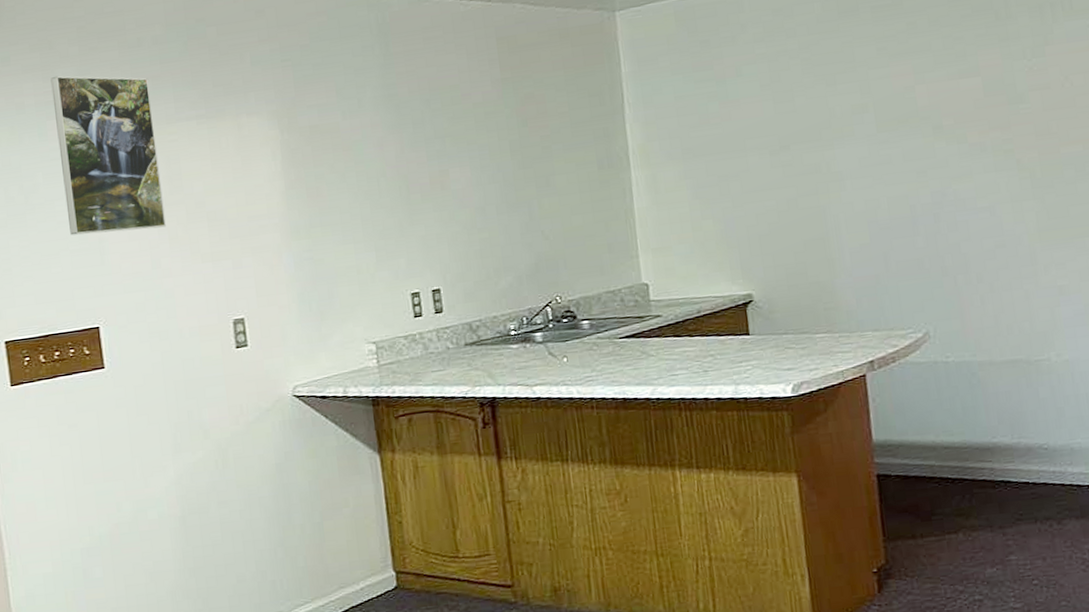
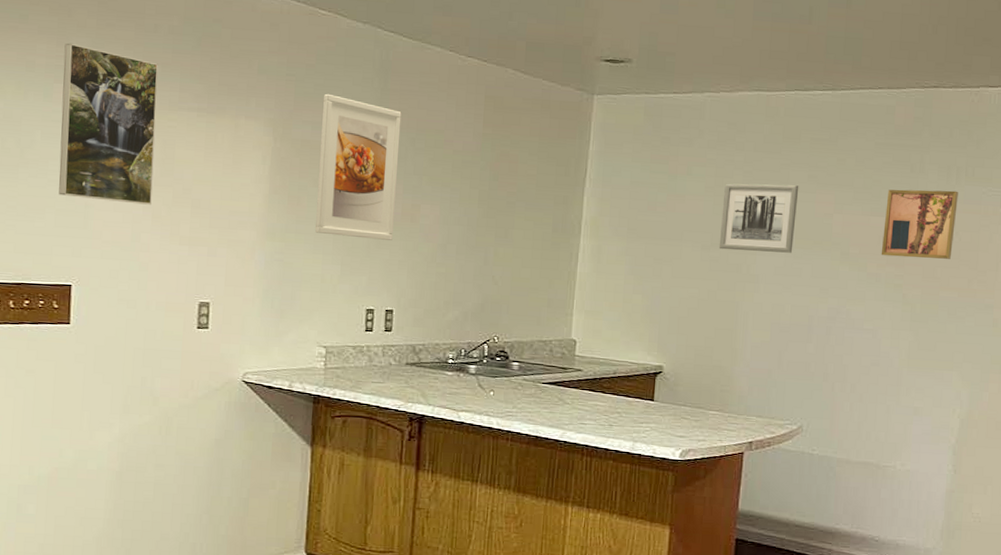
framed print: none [324,71,425,222] -> present [315,93,402,240]
wall art: none [782,62,876,152] -> present [718,183,799,253]
wall art: none [973,30,1065,121] -> present [881,189,958,259]

